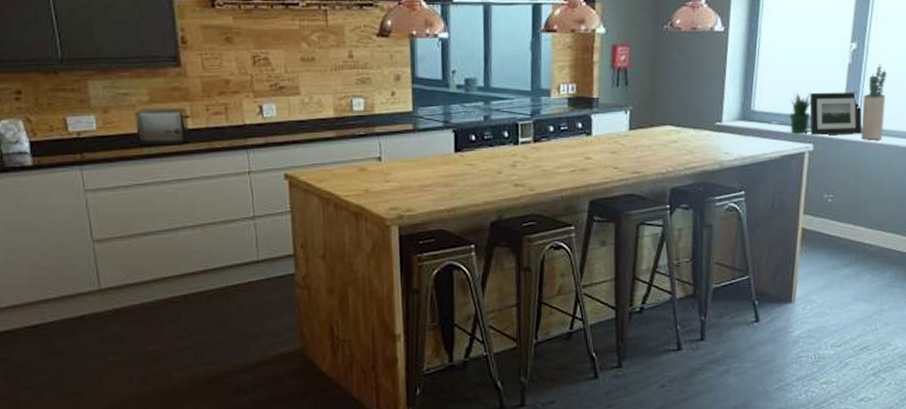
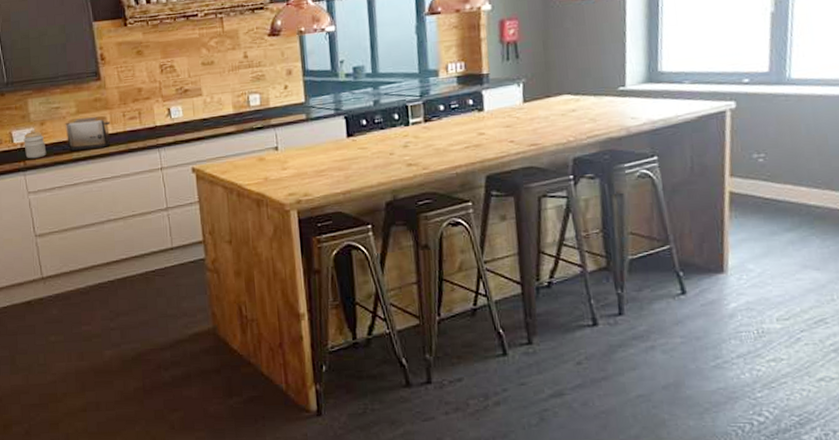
jar: none [81,116,111,151] -> present [23,129,47,159]
planter: present [790,92,812,134] -> none [703,47,730,92]
picture frame: present [810,92,862,136] -> none [727,41,794,93]
vase: present [860,64,887,141] -> none [792,8,822,93]

